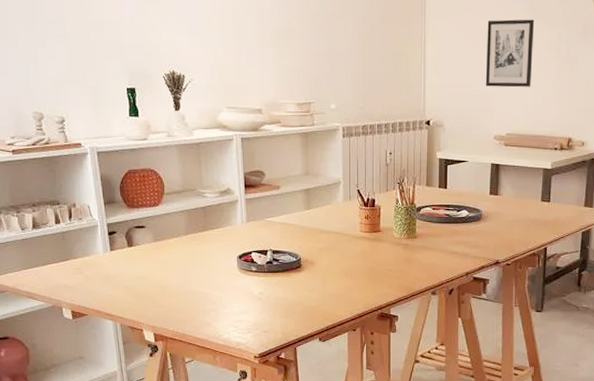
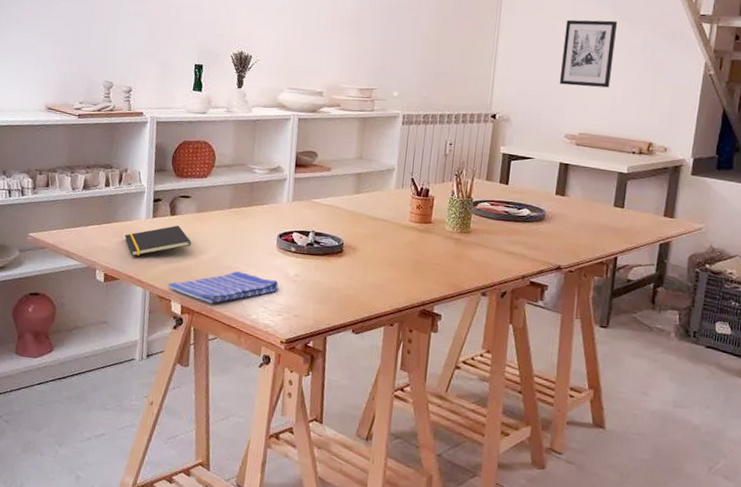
notepad: none [85,256,153,291] -> present [124,225,191,256]
dish towel: none [136,295,246,329] -> present [167,271,279,304]

